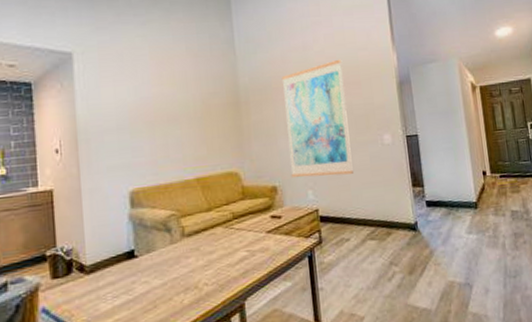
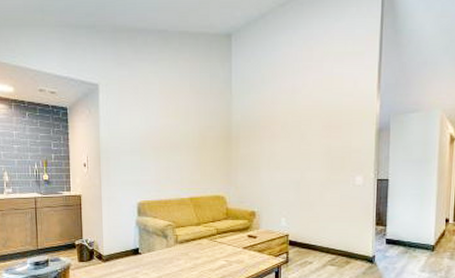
wall art: present [281,59,353,177] -> none [269,103,327,208]

